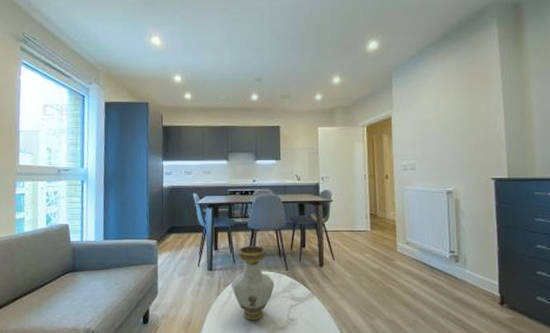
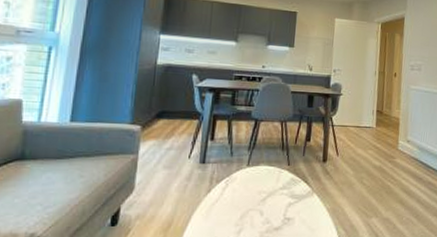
vase: present [231,245,275,320] -> none [225,136,274,220]

